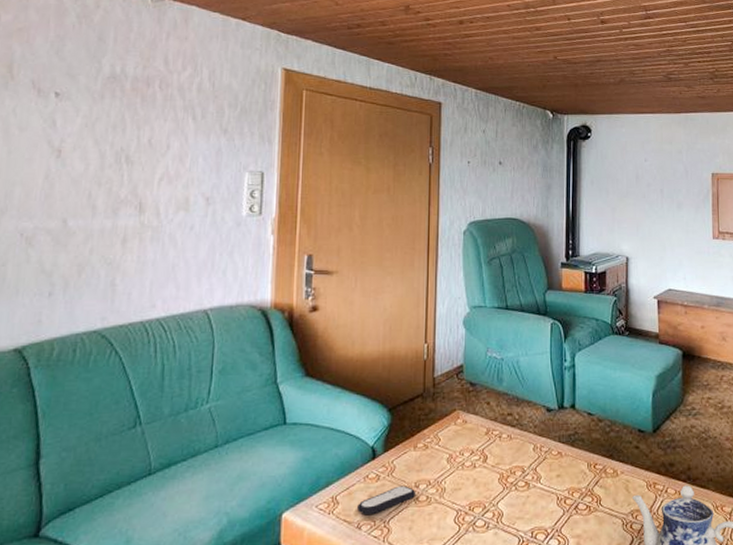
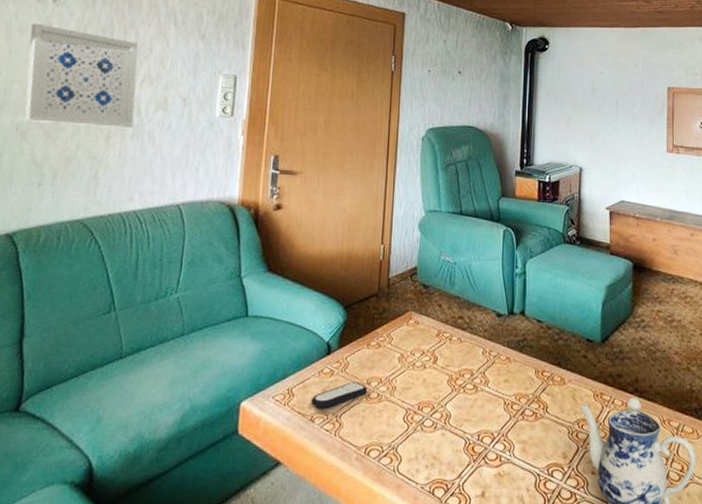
wall art: none [29,120,154,230] -> present [25,23,139,128]

